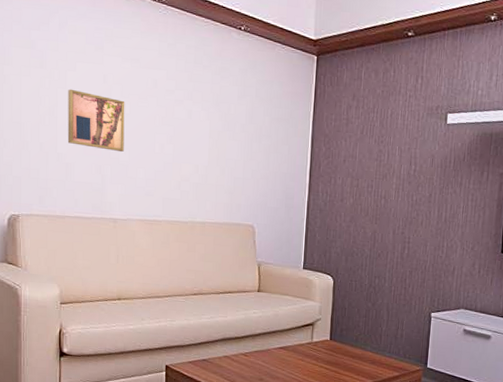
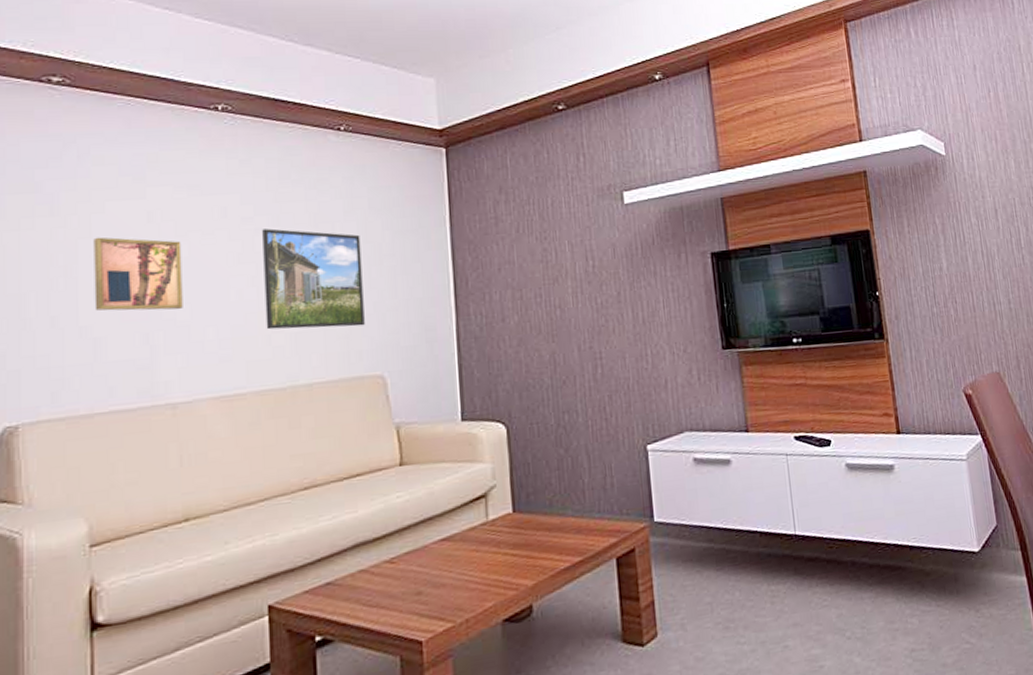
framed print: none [178,101,248,187] -> present [262,228,365,330]

